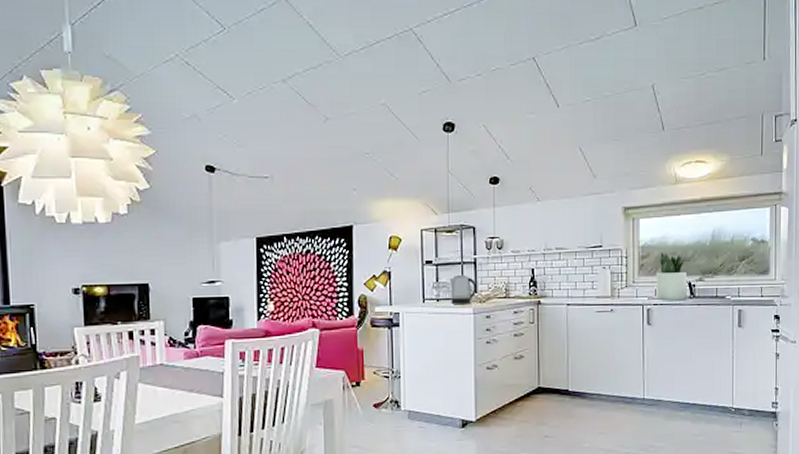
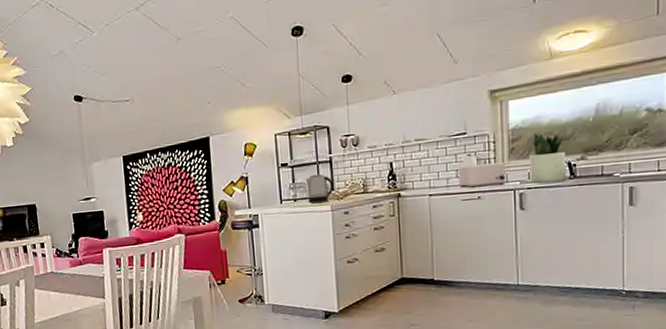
toaster: none [594,277,636,301] -> present [458,162,506,189]

